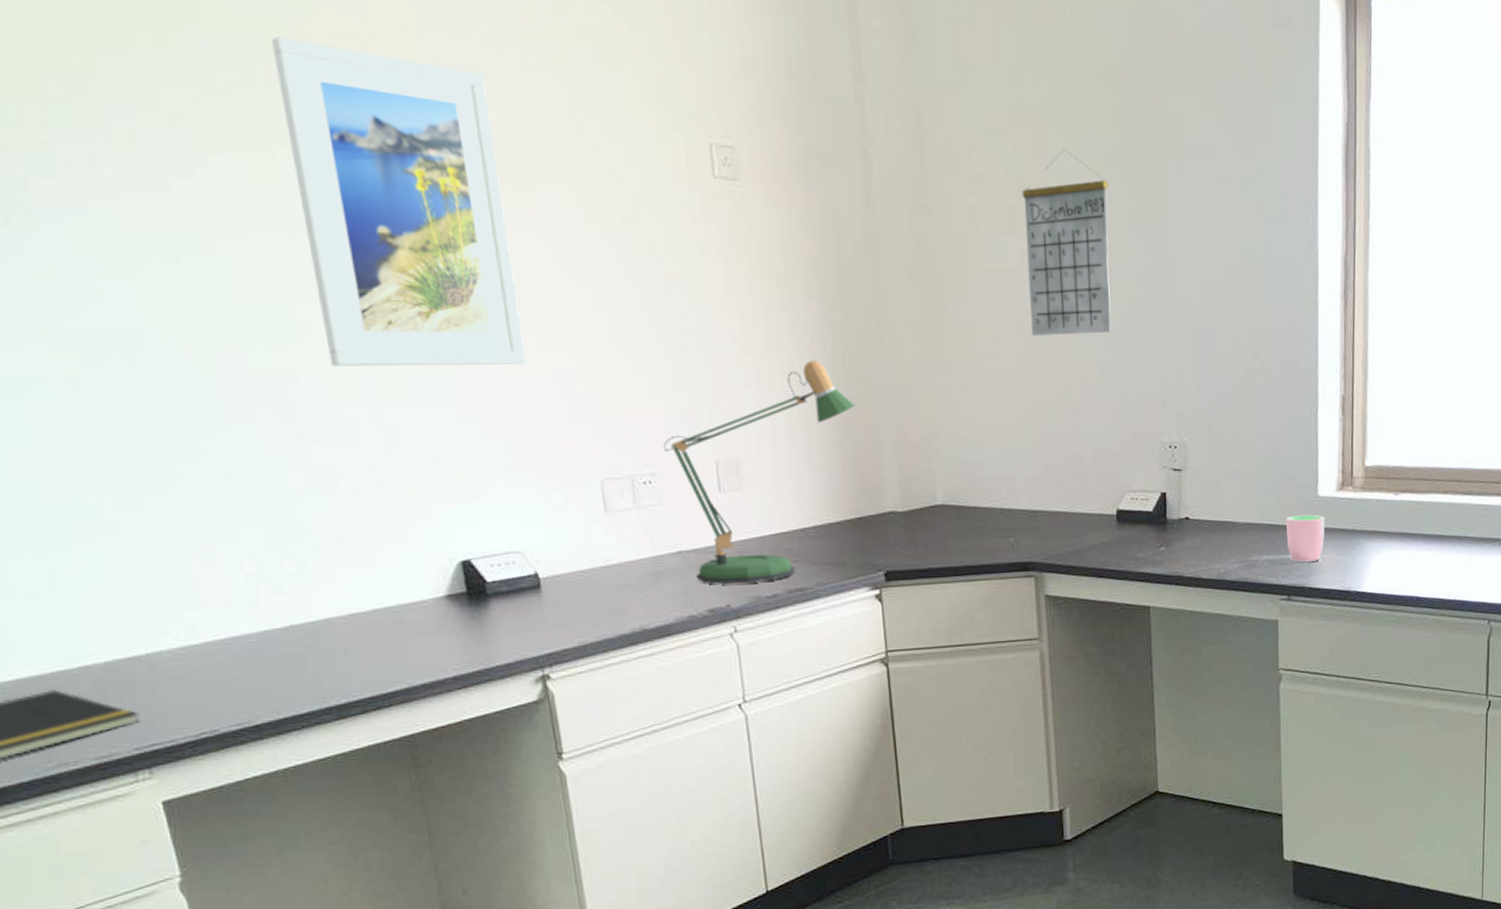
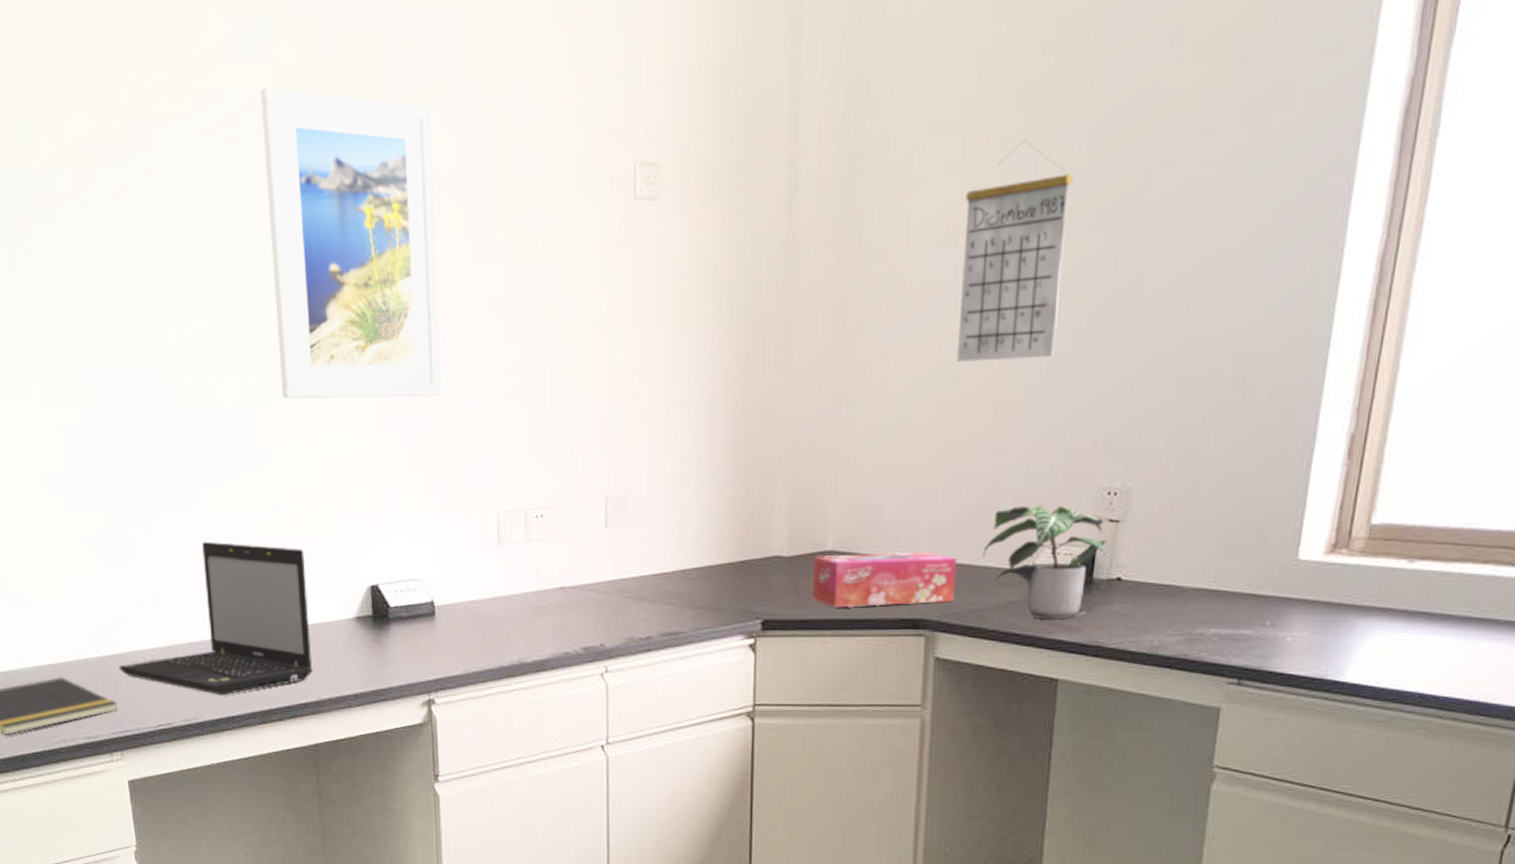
laptop: none [137,522,399,693] -> present [119,541,313,696]
desk lamp: present [664,360,855,584] -> none [558,391,751,623]
tissue box: none [926,501,1055,556] -> present [811,551,957,608]
potted plant: none [1074,458,1177,556] -> present [983,505,1109,620]
cup: present [1286,515,1325,562] -> none [1246,582,1303,640]

